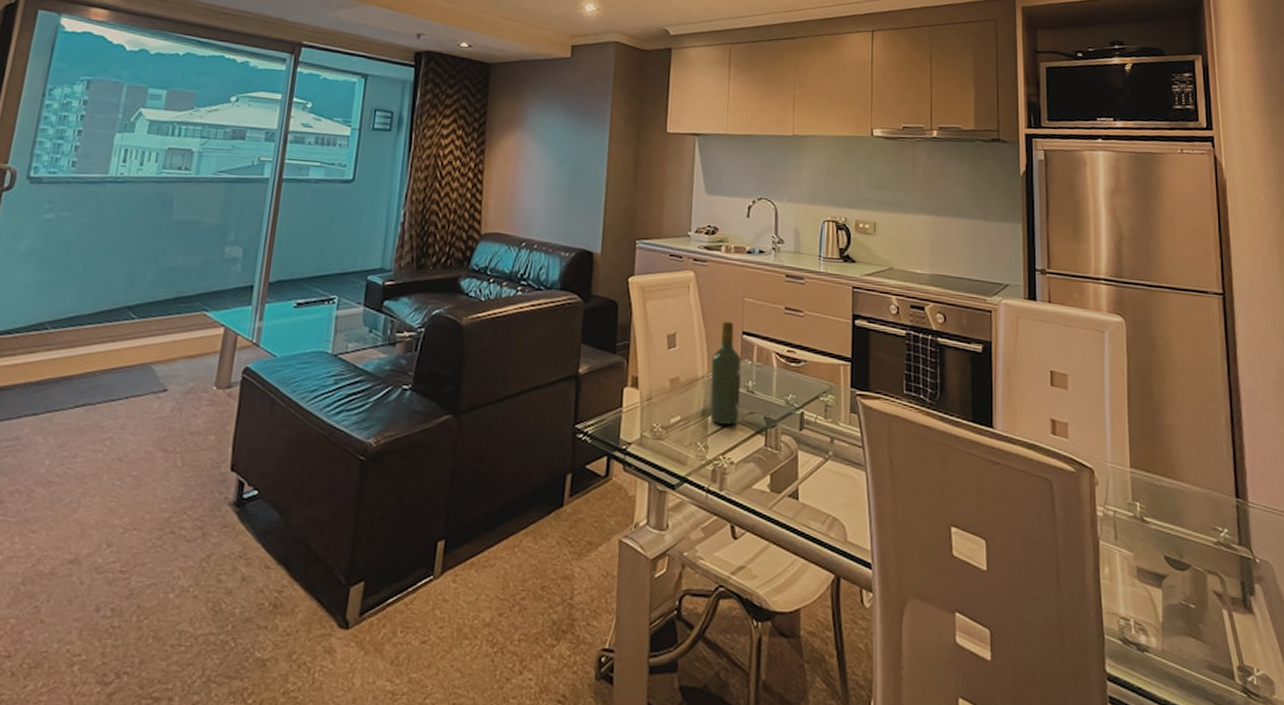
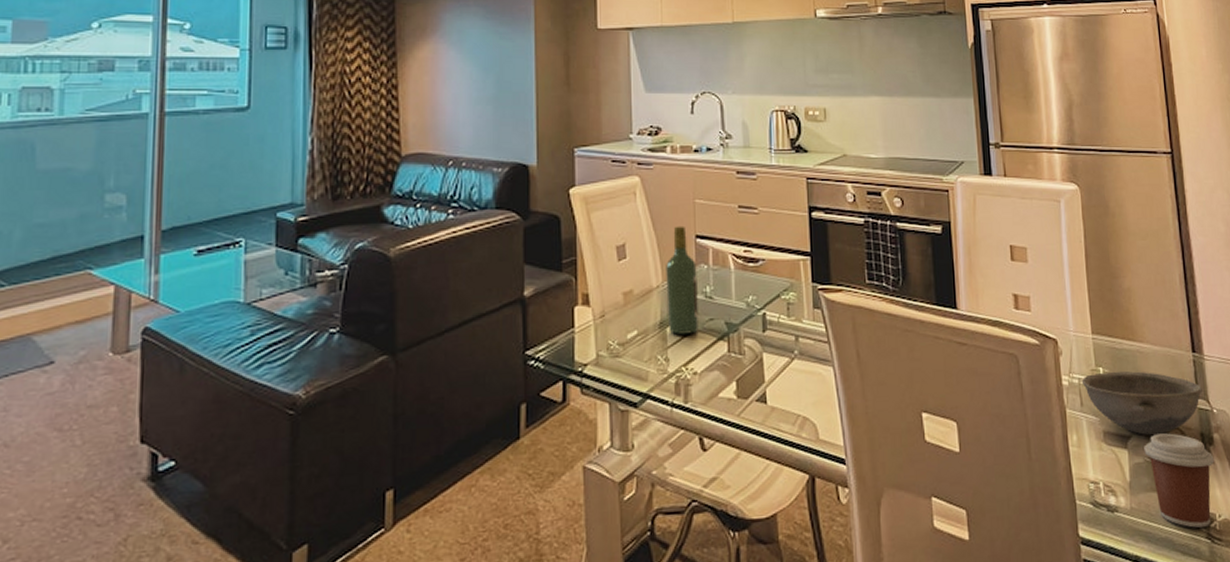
bowl: none [1117,507,1245,579] -> present [1081,370,1202,436]
coffee cup: none [1179,577,1255,680] -> present [1144,433,1214,528]

